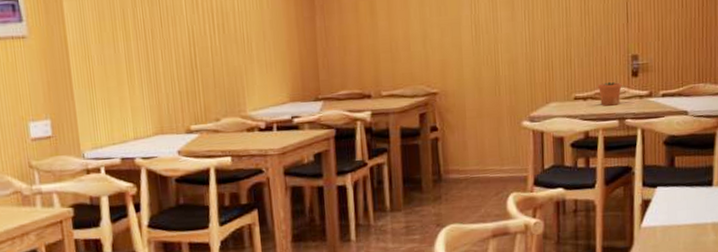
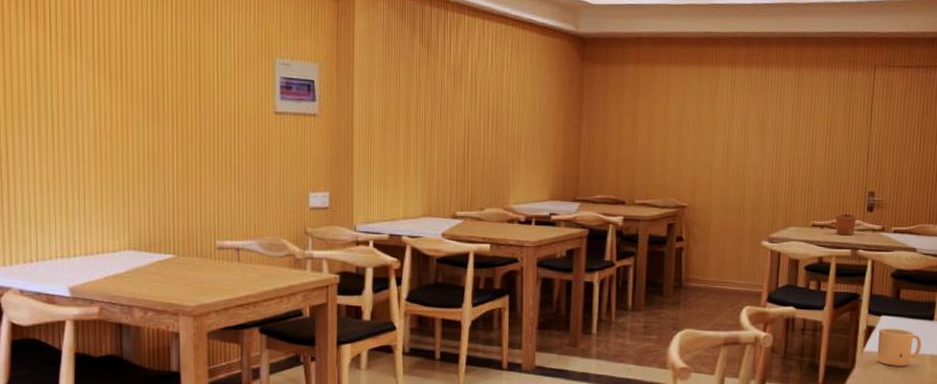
mug: none [655,199,702,240] -> present [877,328,922,366]

